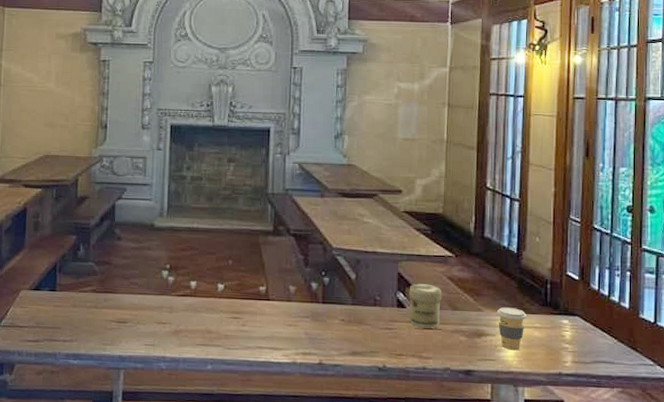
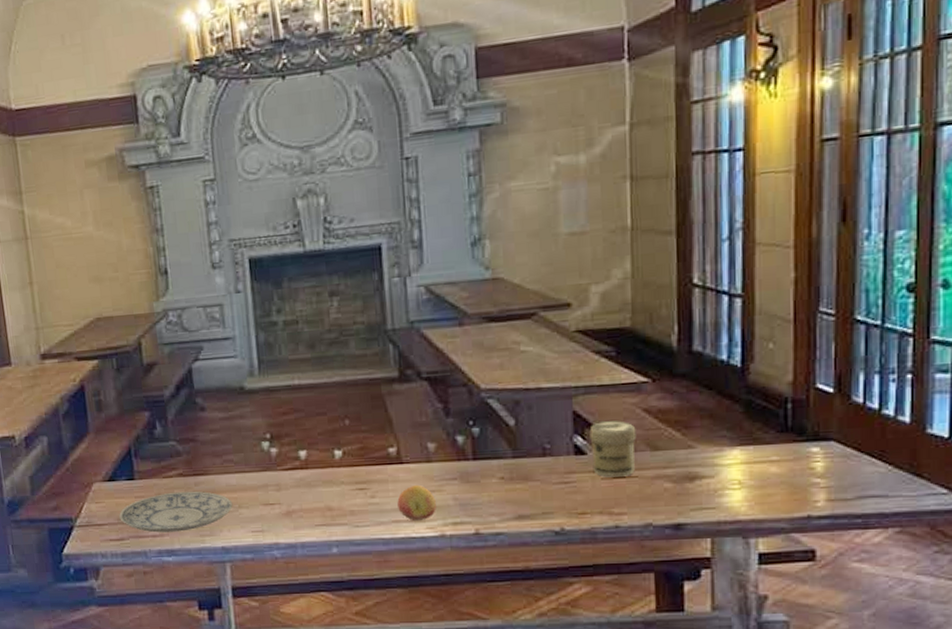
plate: none [38,304,133,339] -> present [119,491,233,533]
fruit: none [262,318,292,348] -> present [397,484,437,521]
coffee cup: present [497,307,526,351] -> none [715,439,758,494]

